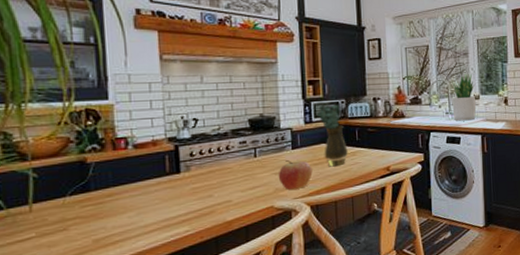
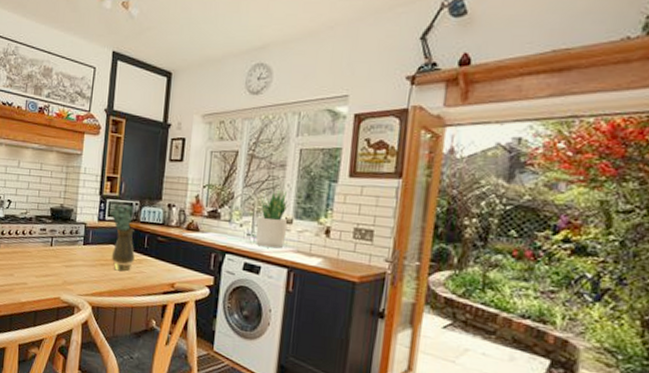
fruit: present [278,159,313,190] -> none [67,254,99,286]

